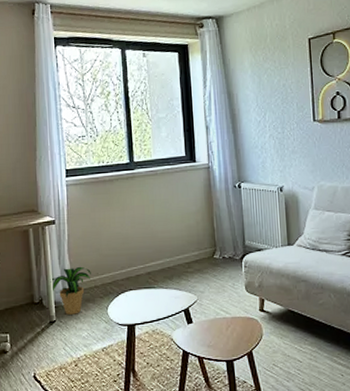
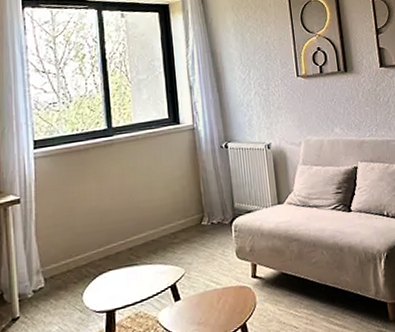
potted plant: present [50,266,91,315] -> none [13,249,64,308]

